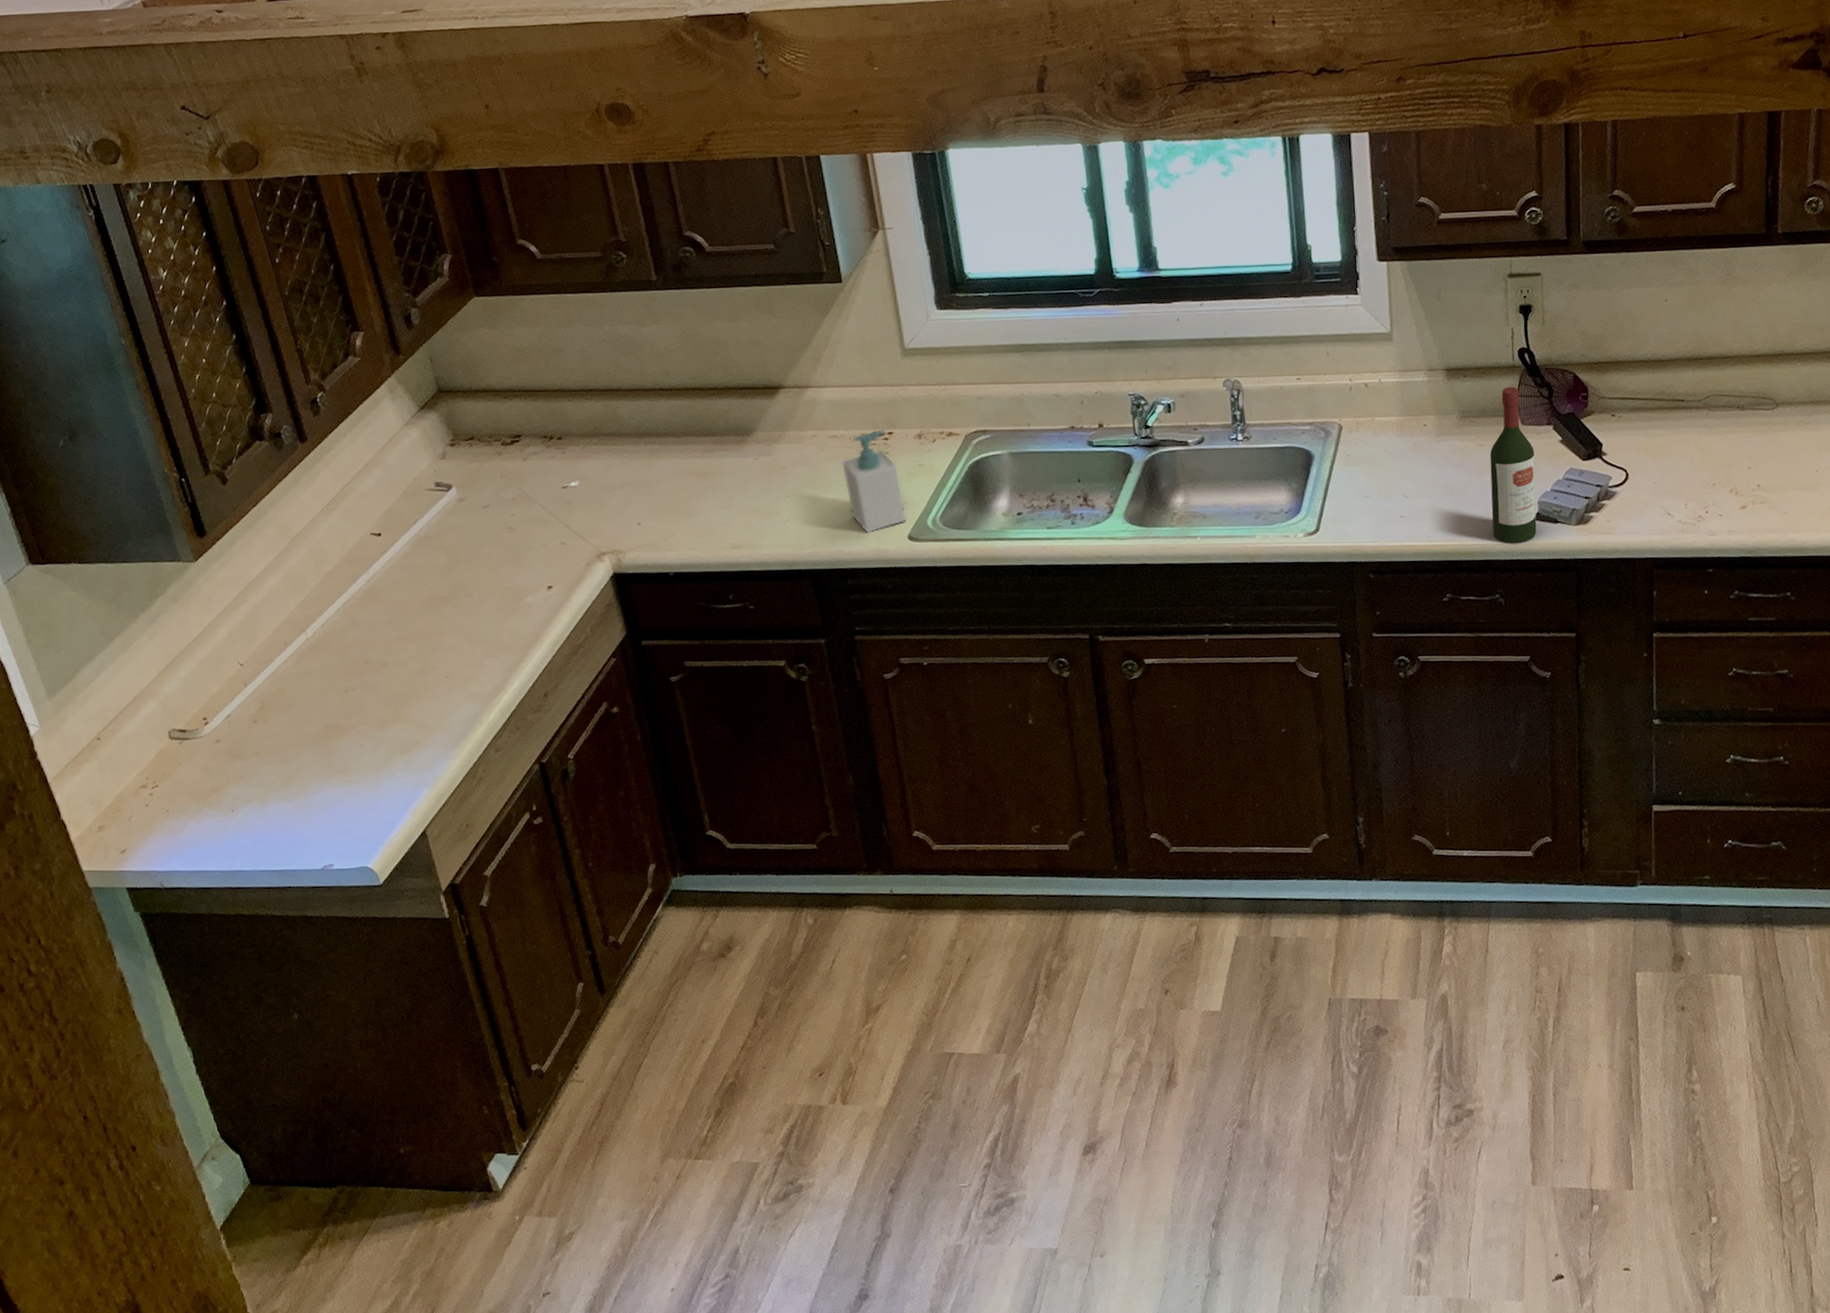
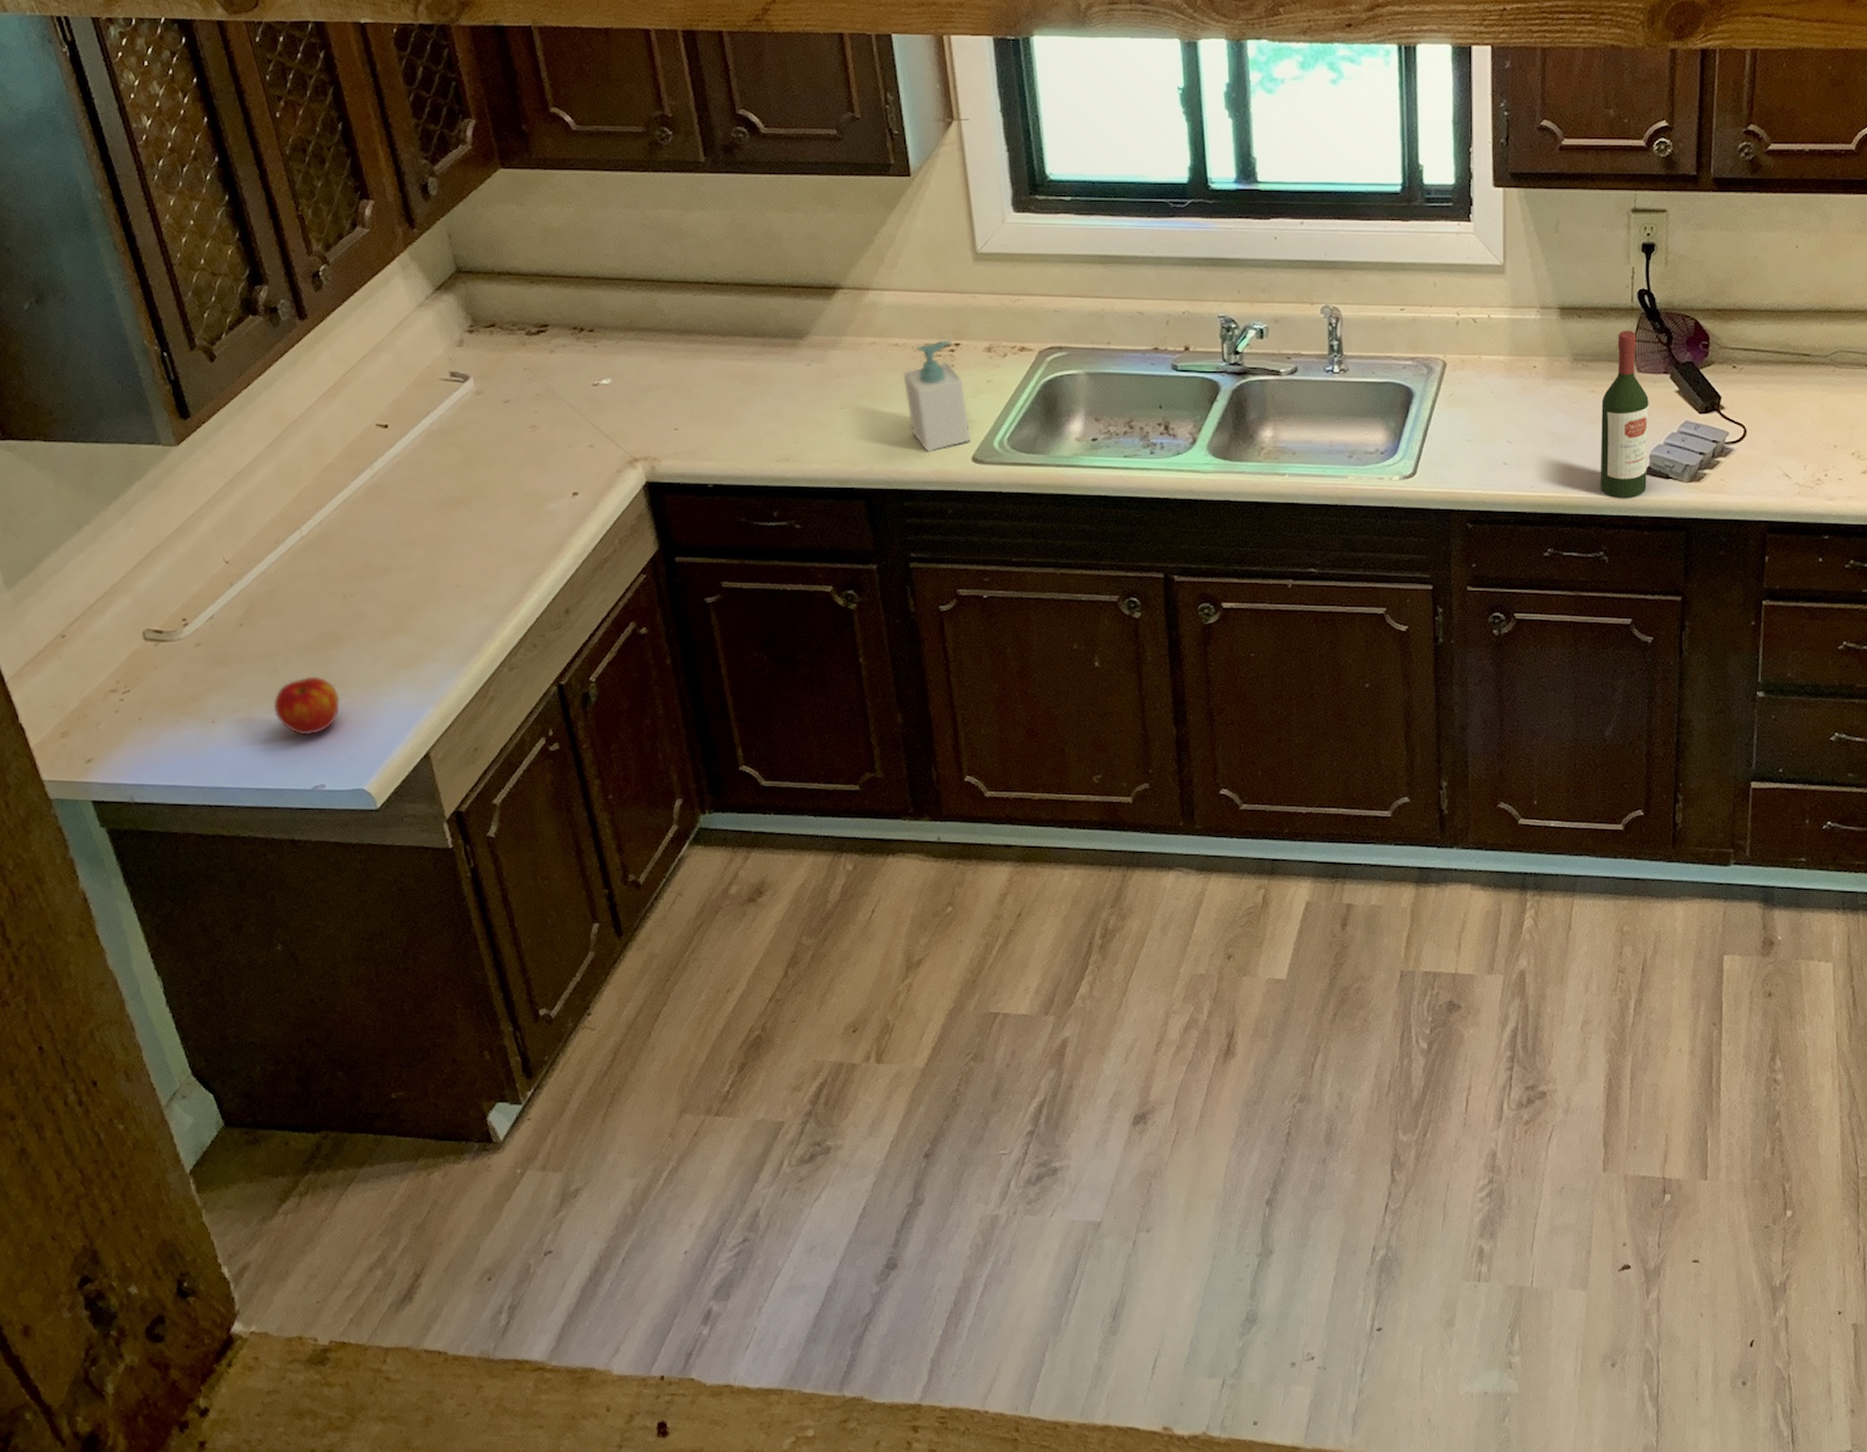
apple: none [285,765,345,820] -> present [273,676,340,736]

